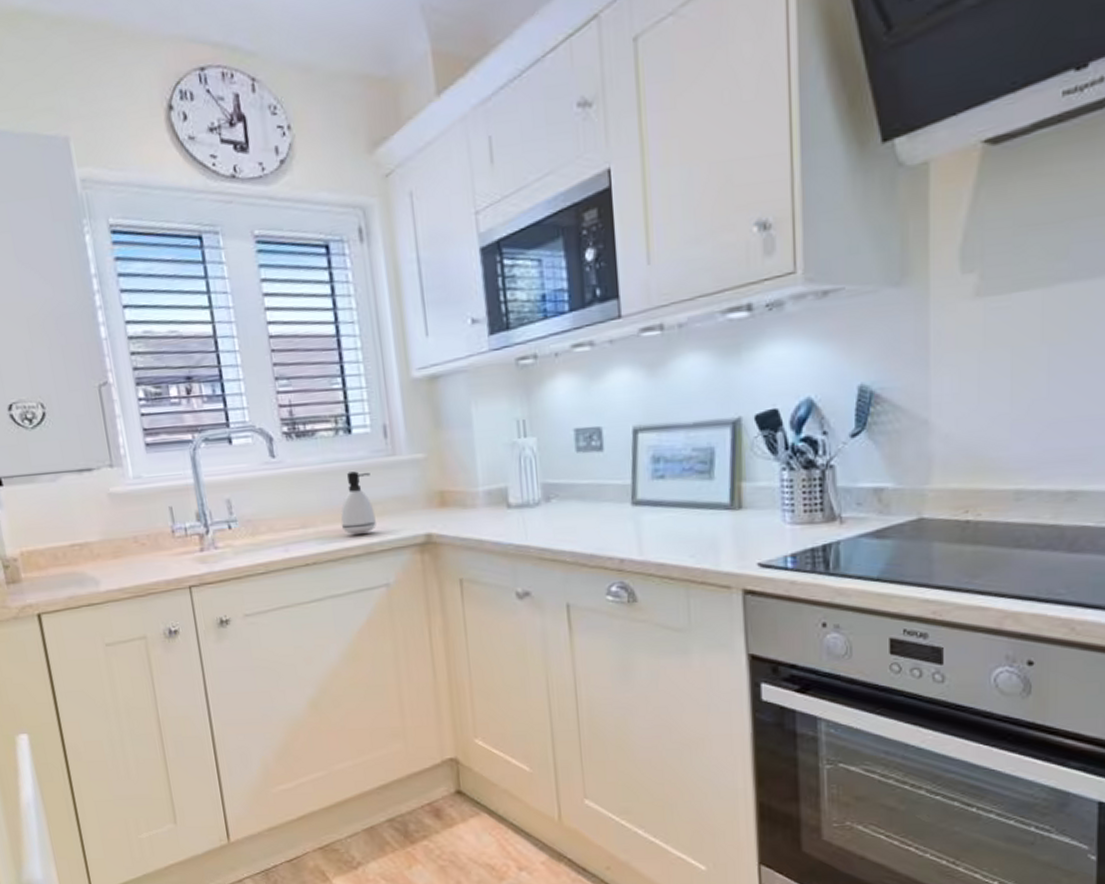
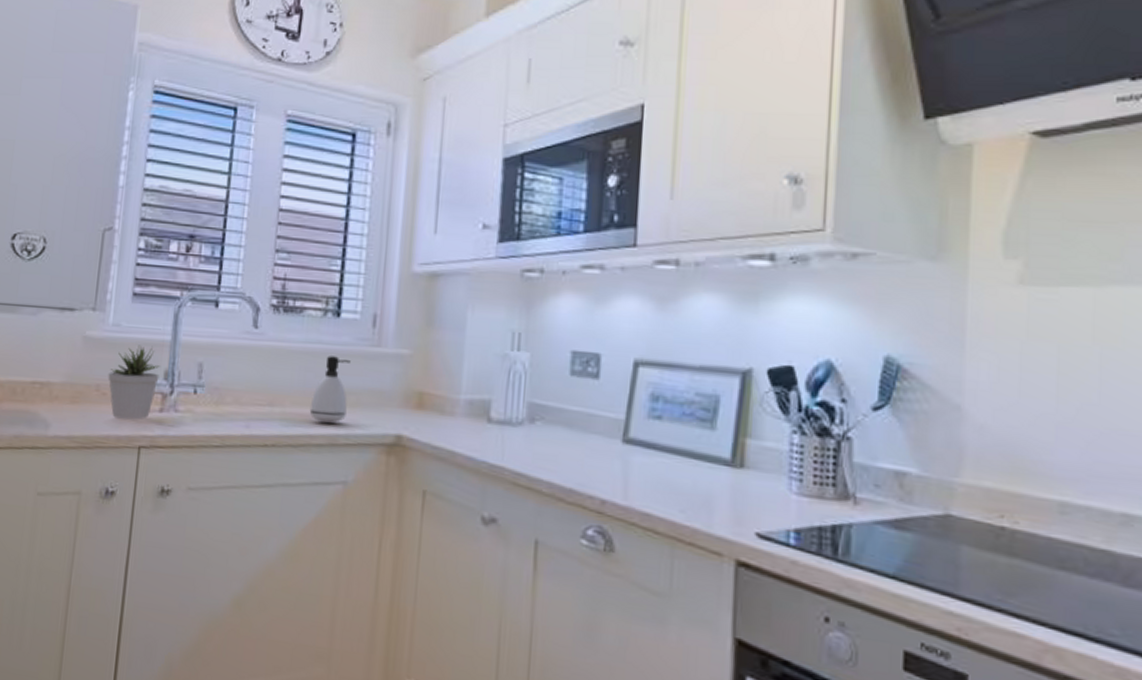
potted plant: none [142,492,192,565] -> present [108,345,160,420]

